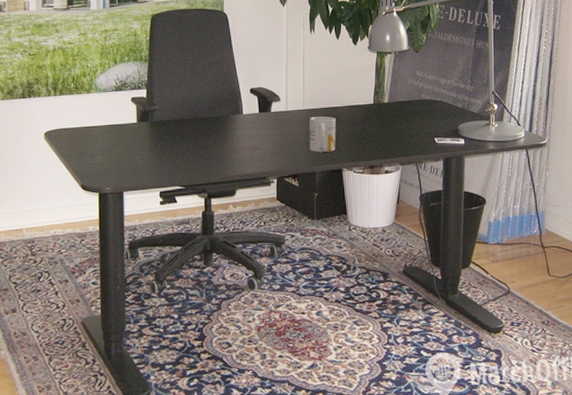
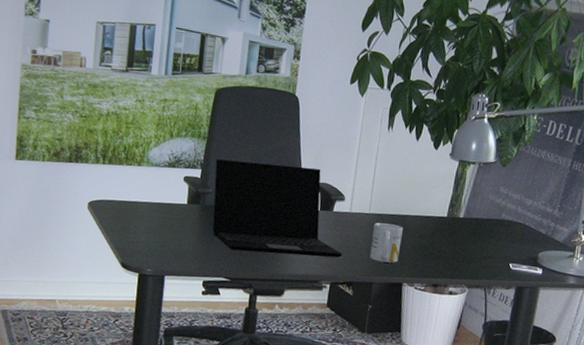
laptop: none [158,75,284,160] -> present [212,159,342,258]

